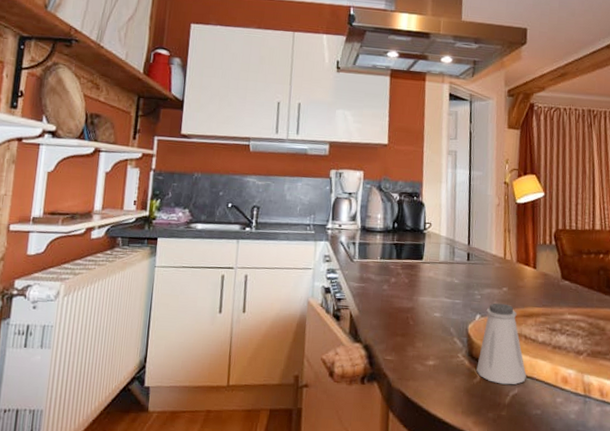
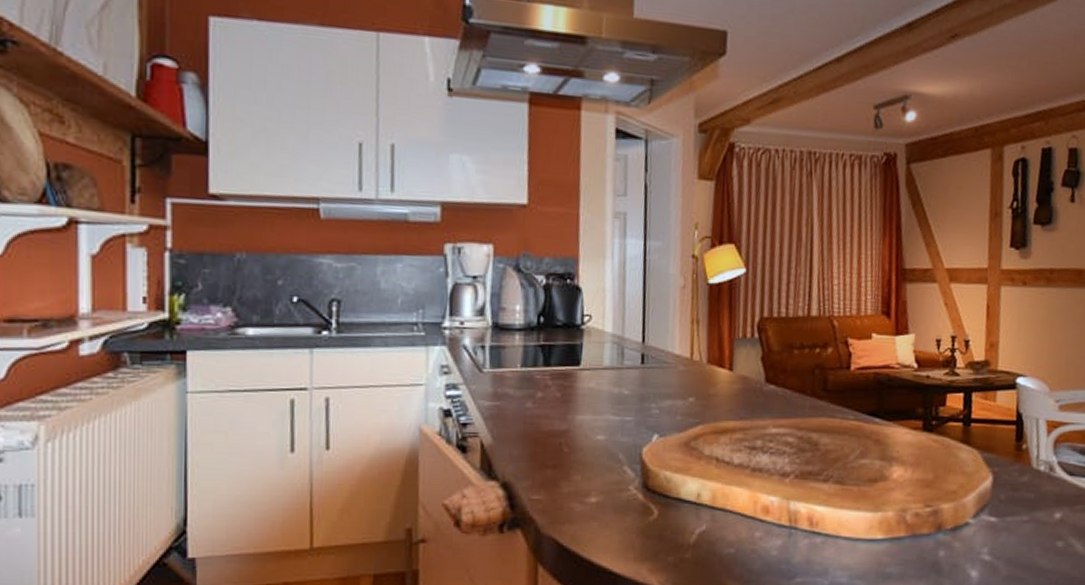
saltshaker: present [476,303,527,385] -> none [653,418,718,521]

